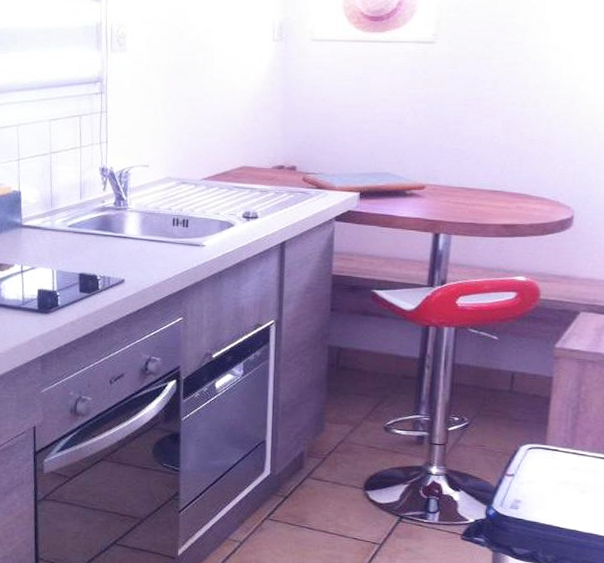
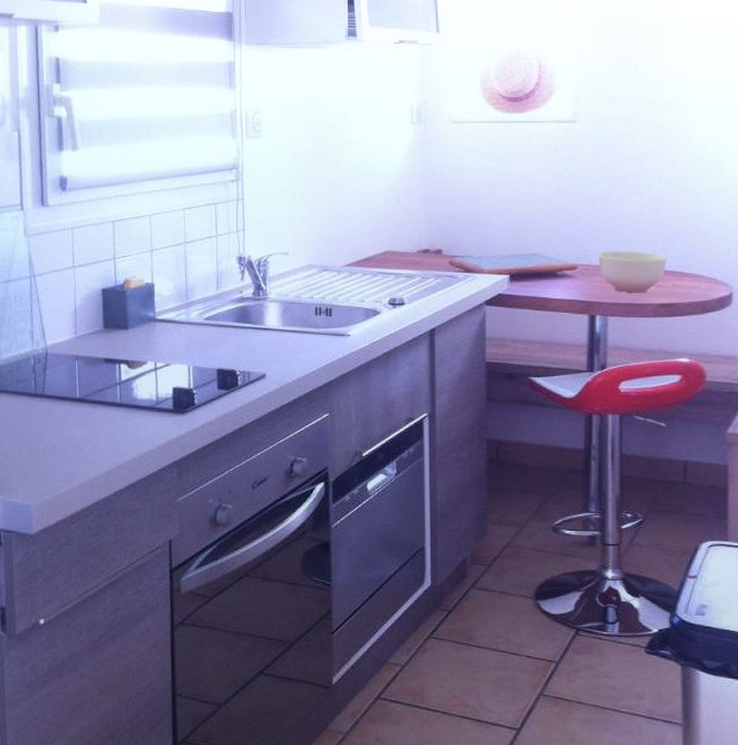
bowl: none [446,172,514,213] -> present [598,251,668,292]

